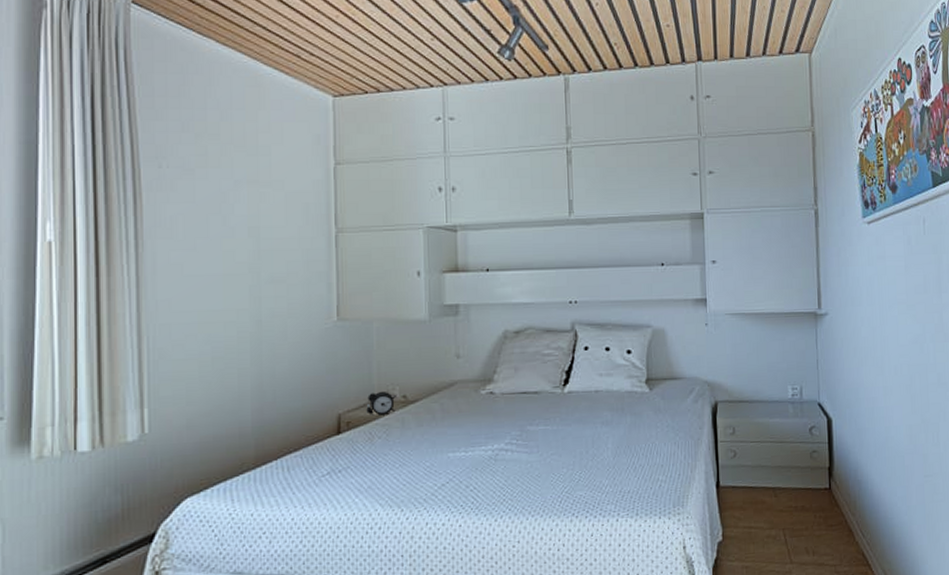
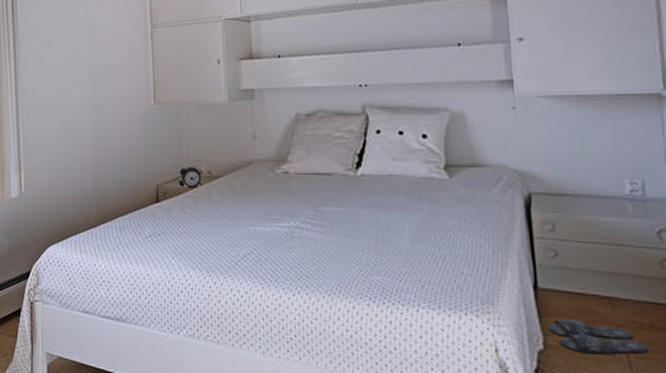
slippers: none [726,510,800,539] -> present [547,318,649,355]

